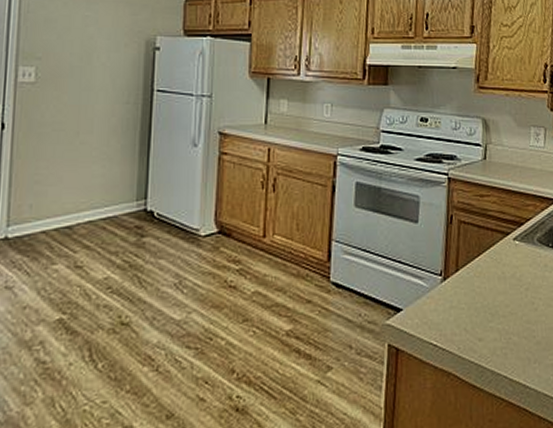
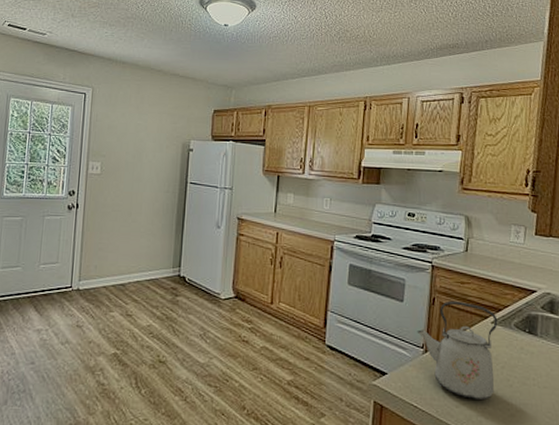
kettle: none [434,217,520,330] -> present [417,300,498,399]

